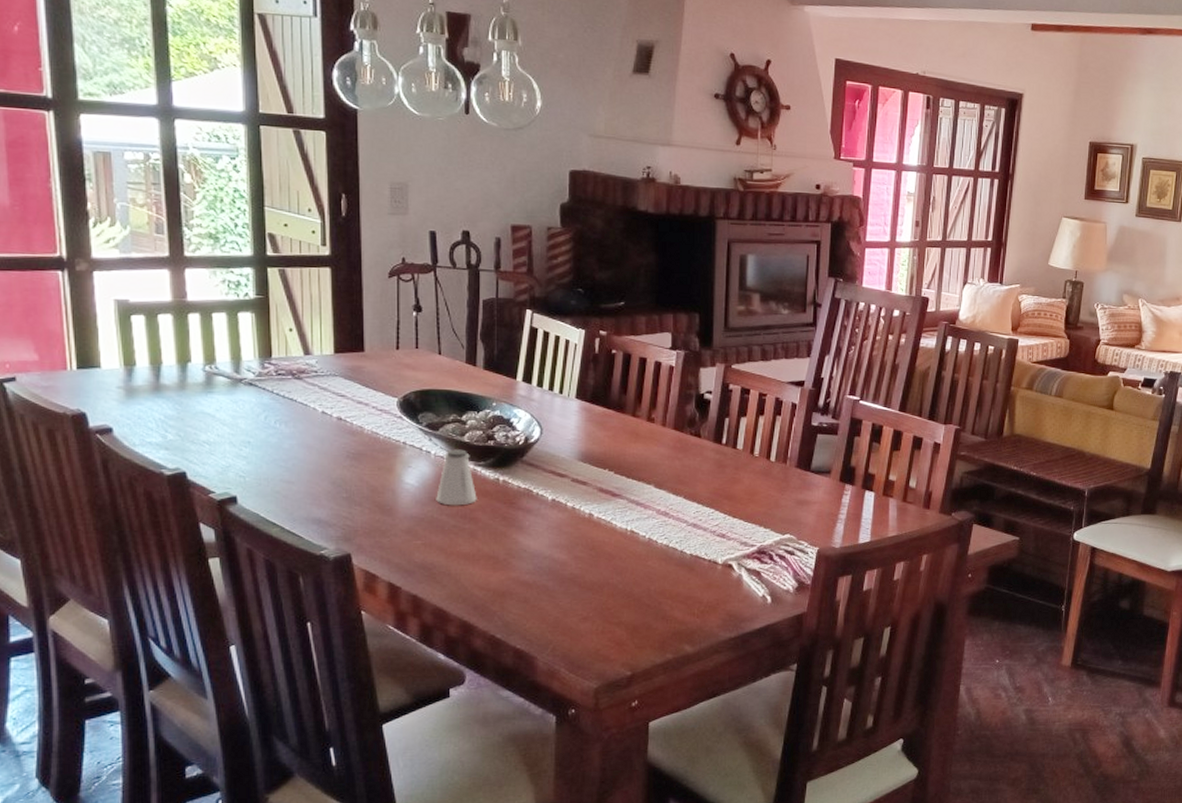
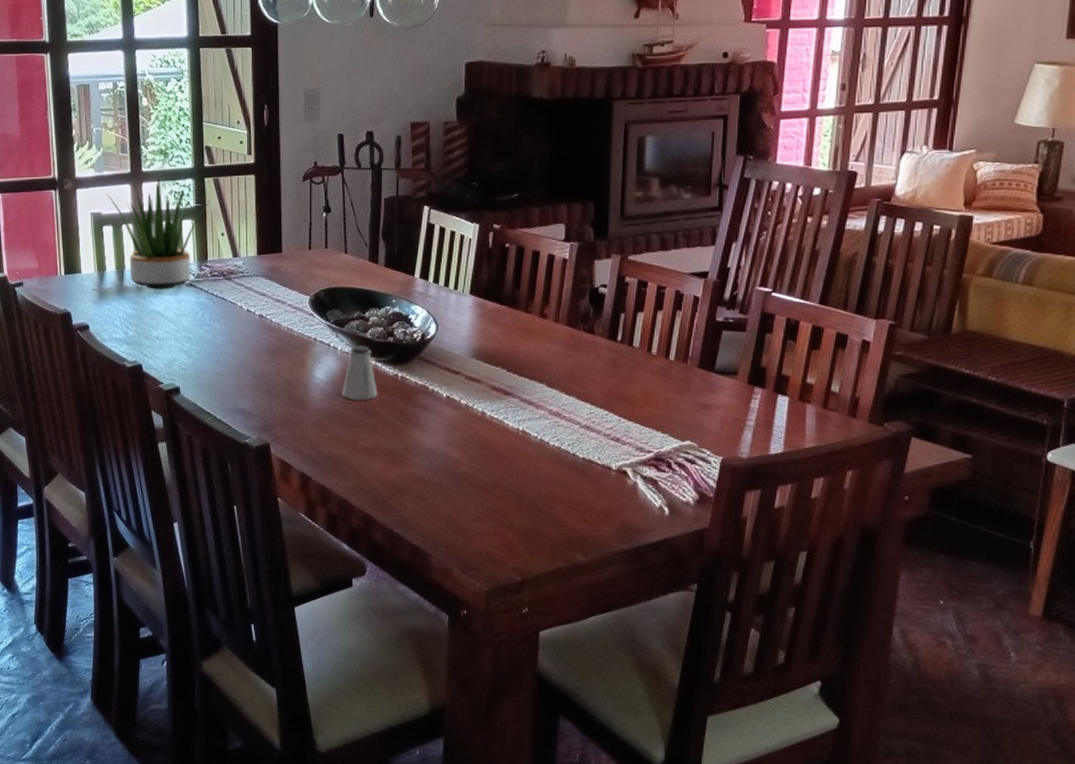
potted plant: none [138,264,277,389] -> present [108,178,212,290]

